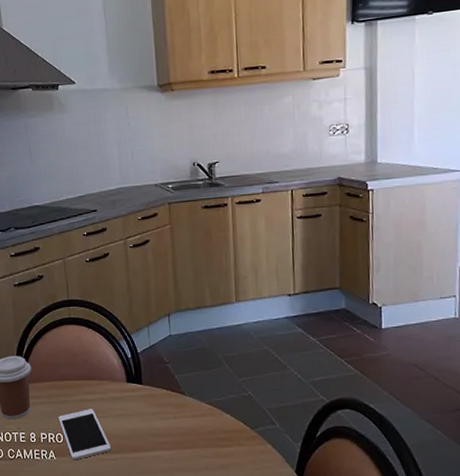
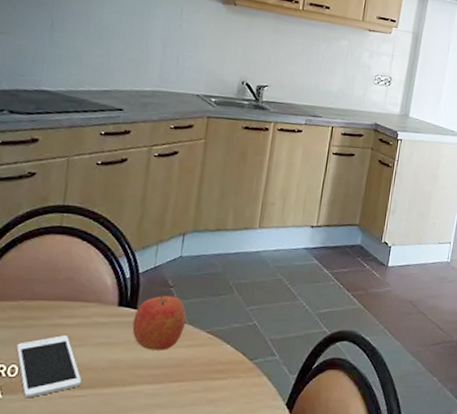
apple: none [141,370,186,420] -> present [132,294,187,351]

